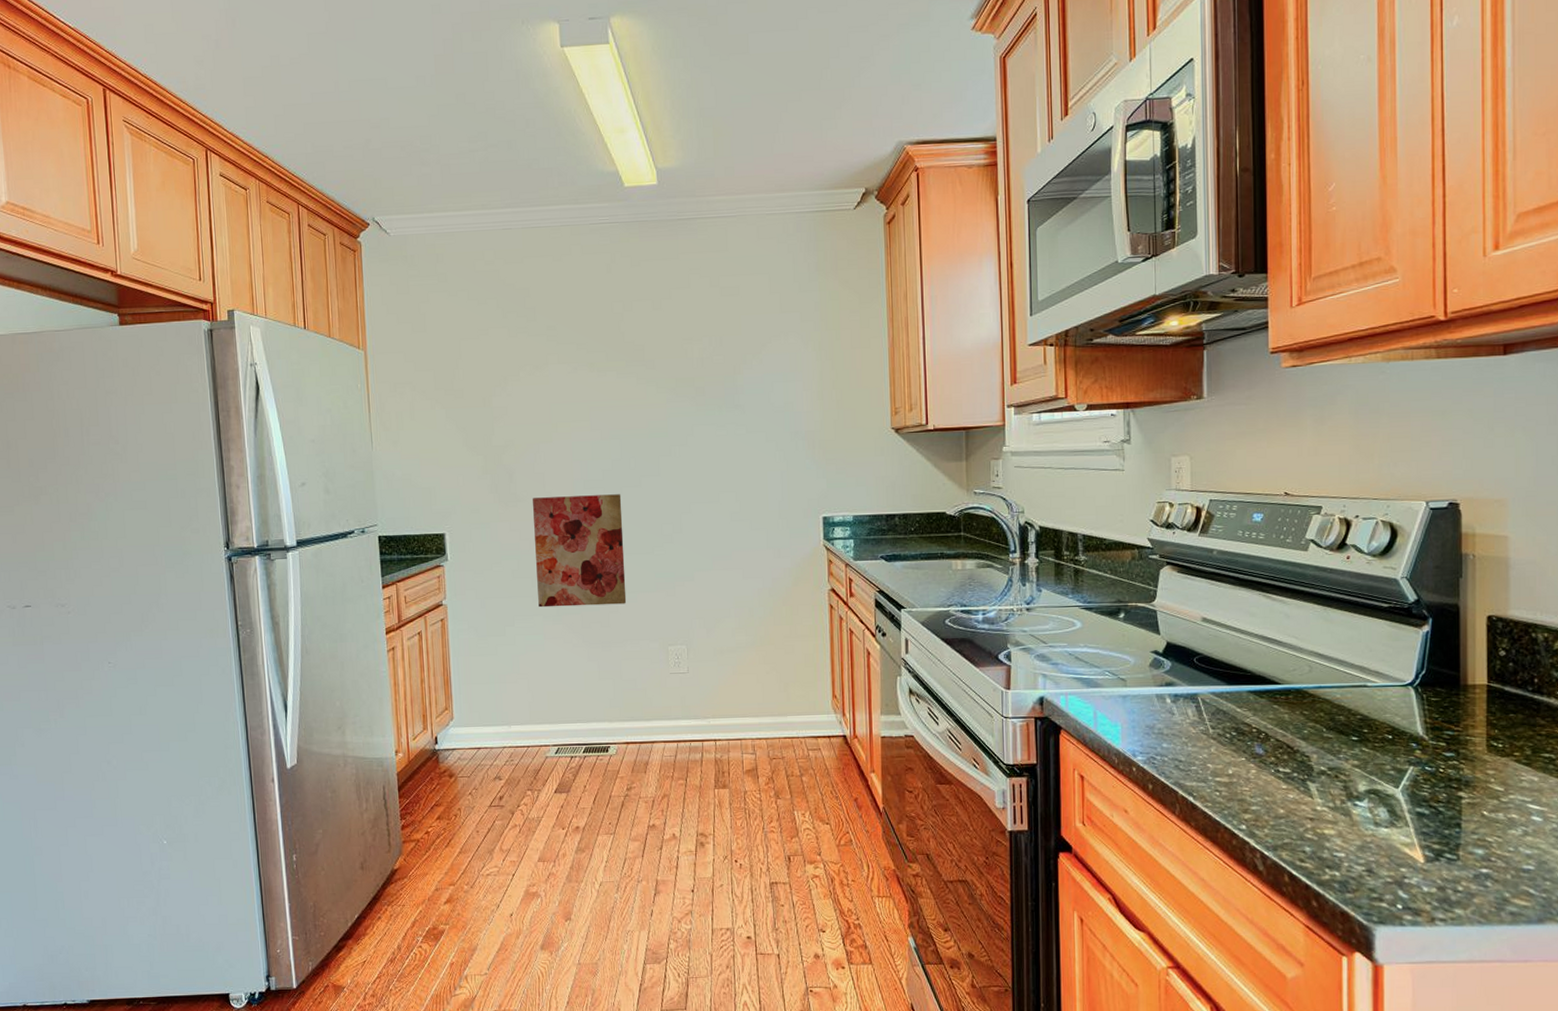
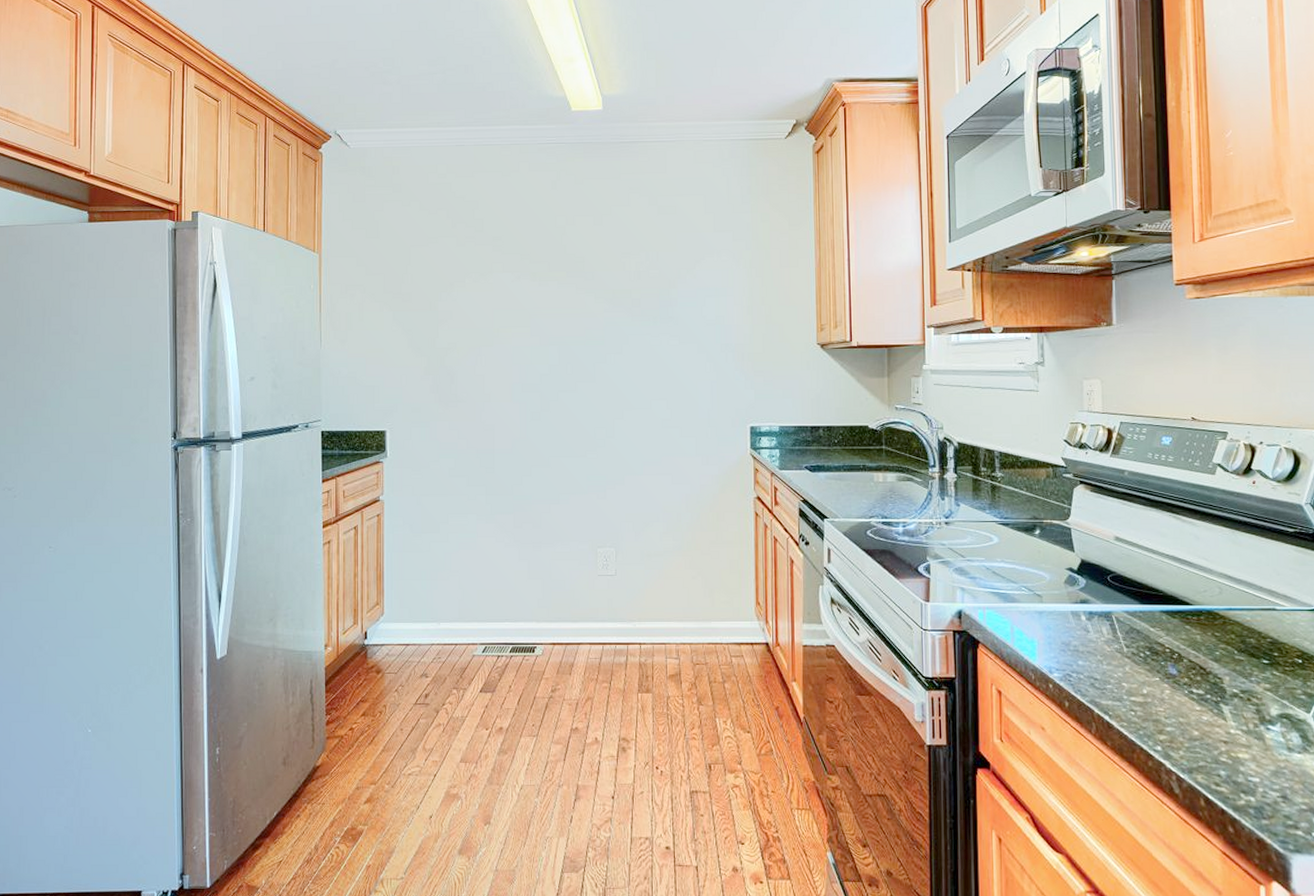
wall art: present [533,494,627,608] -> none [472,398,559,506]

